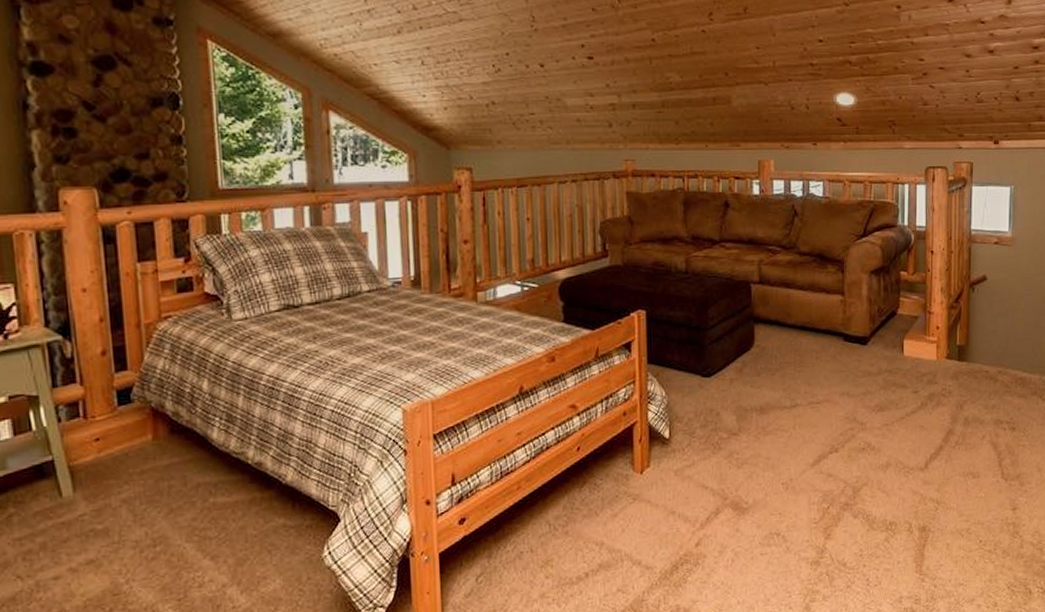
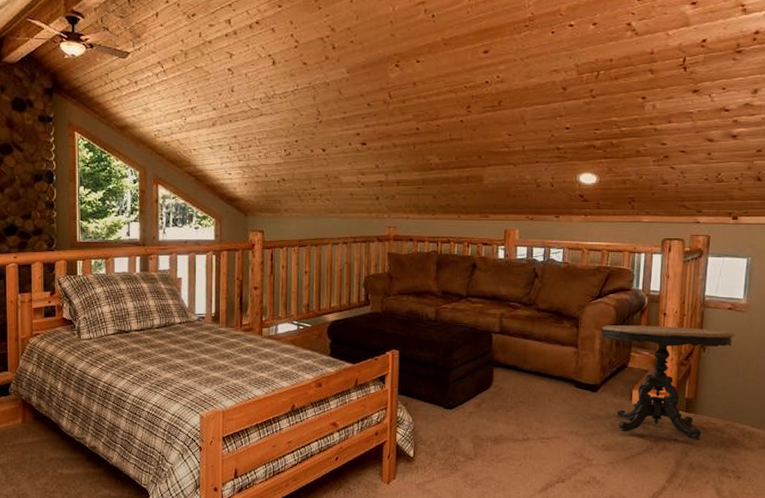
side table: none [868,265,1003,392] -> present [602,325,736,441]

